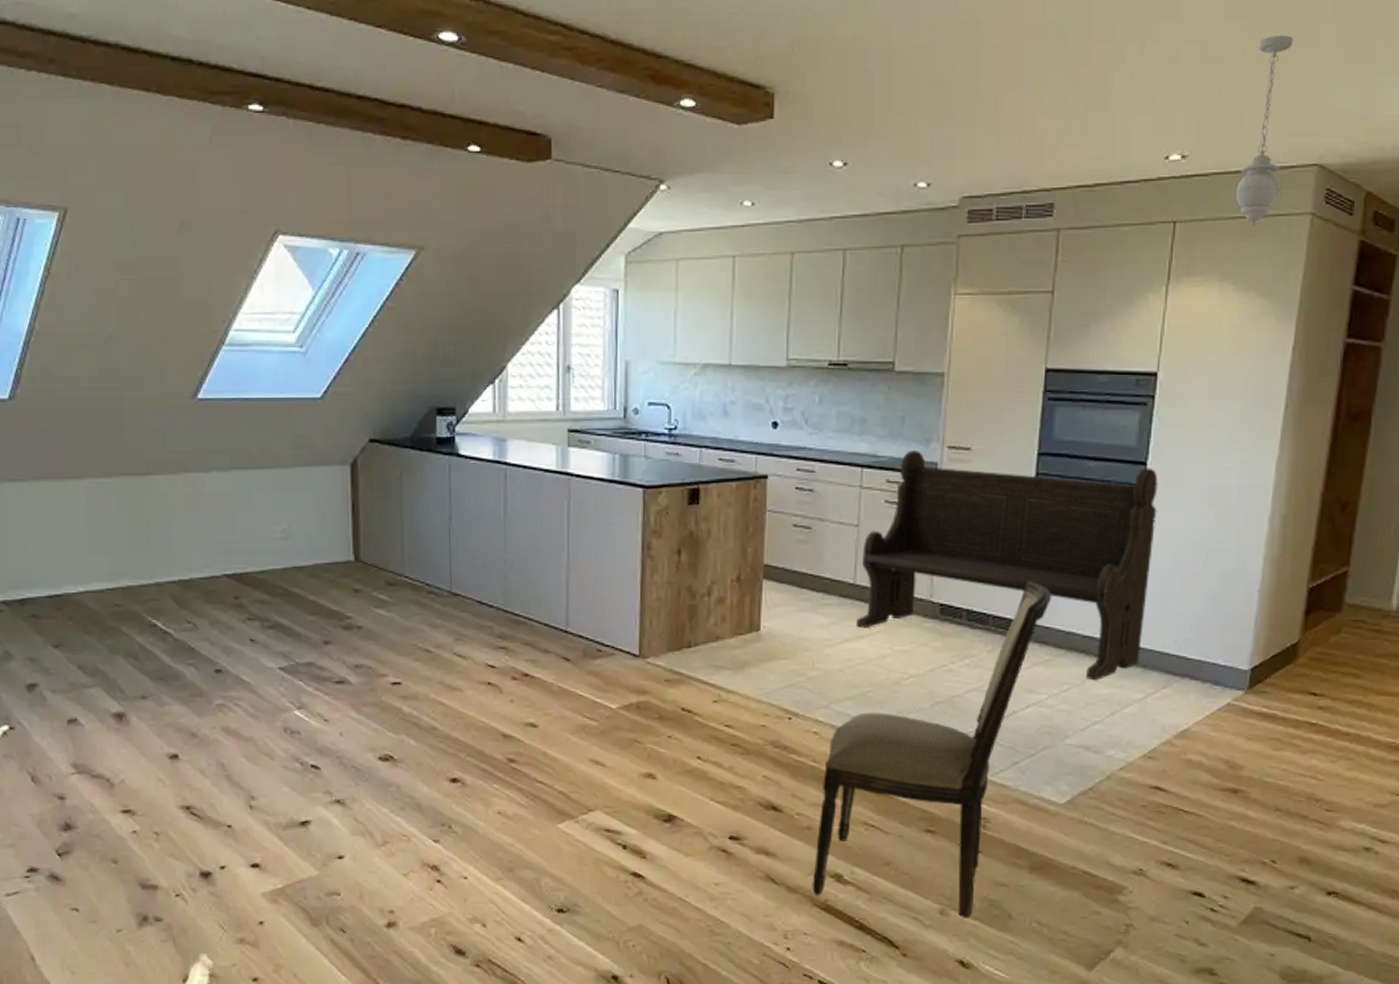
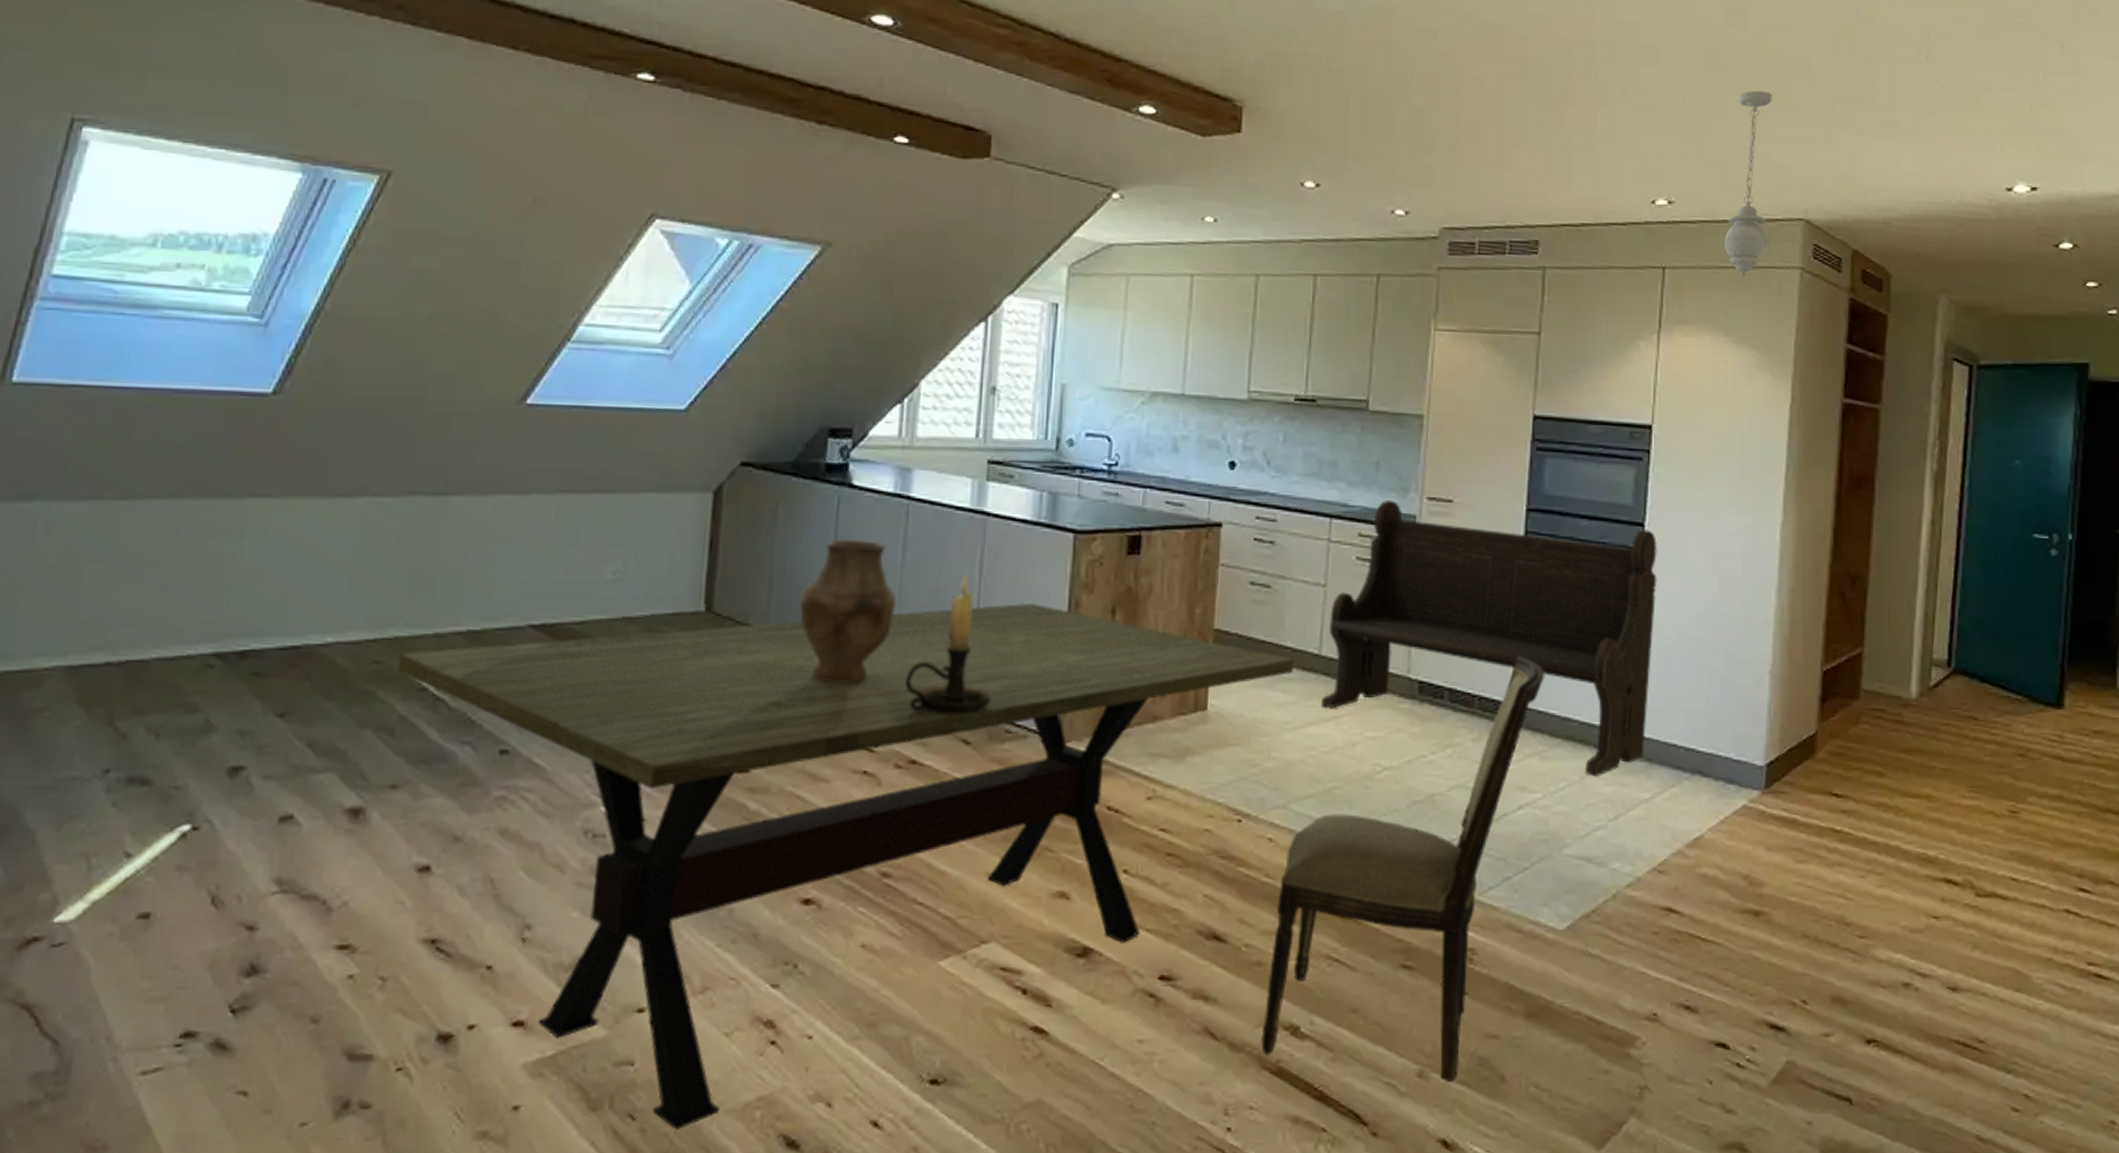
dining table: none [133,547,833,941] -> present [398,602,1295,1131]
vase: none [426,499,503,614] -> present [799,538,897,682]
candle holder: none [515,523,584,638] -> present [905,572,992,715]

